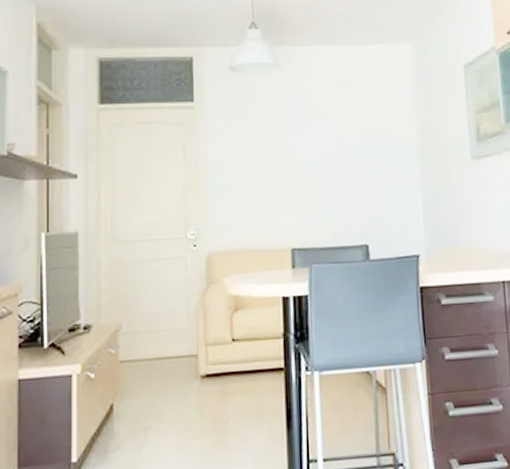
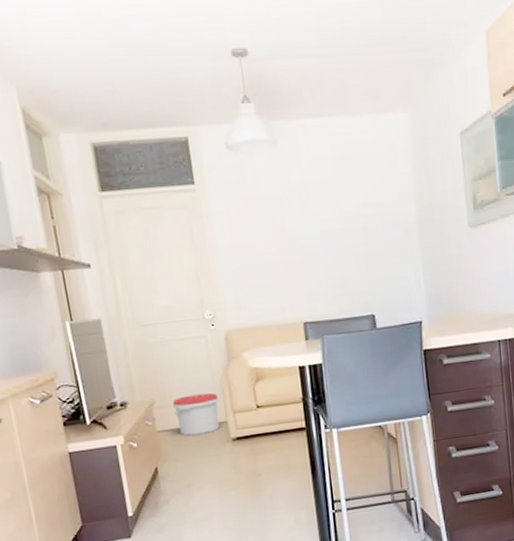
bucket: none [141,320,192,369] -> present [173,393,220,436]

